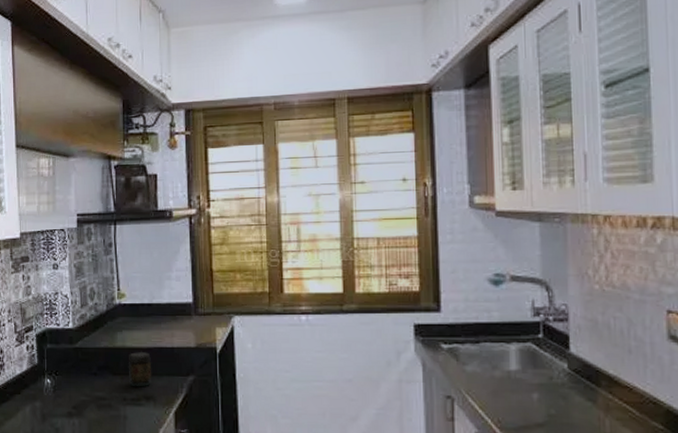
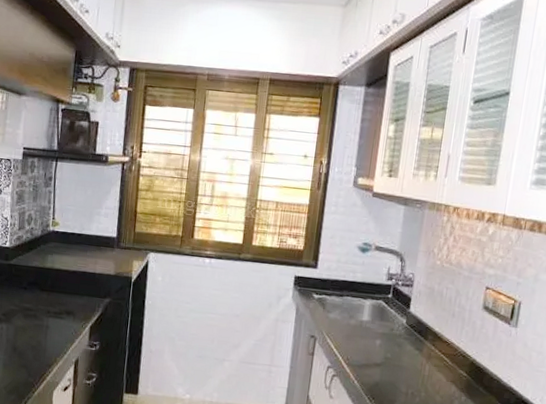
jar: present [128,351,152,387] -> none [54,273,75,304]

